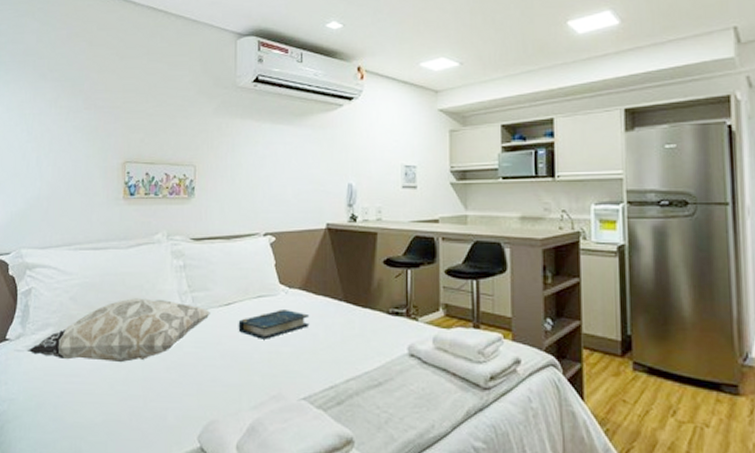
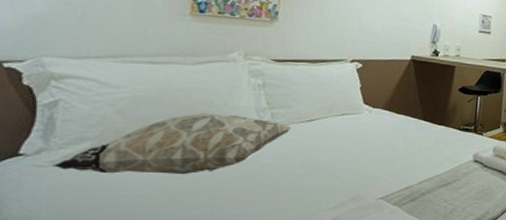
book: present [238,310,310,339] -> none [320,126,391,151]

